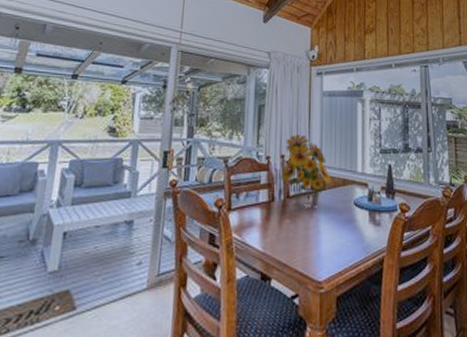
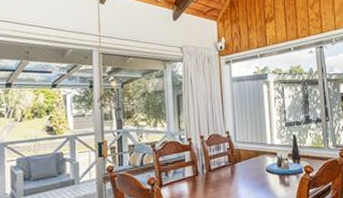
flower bouquet: present [281,134,331,206] -> none [203,116,246,177]

